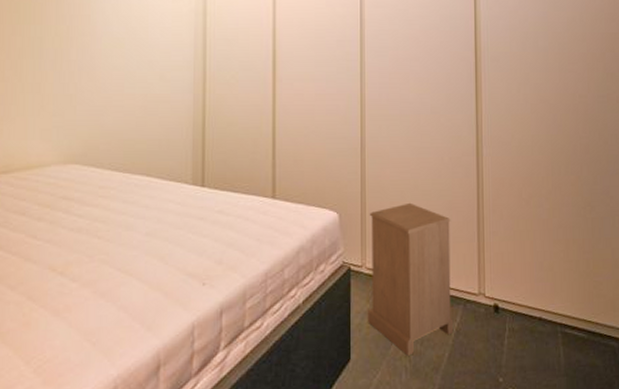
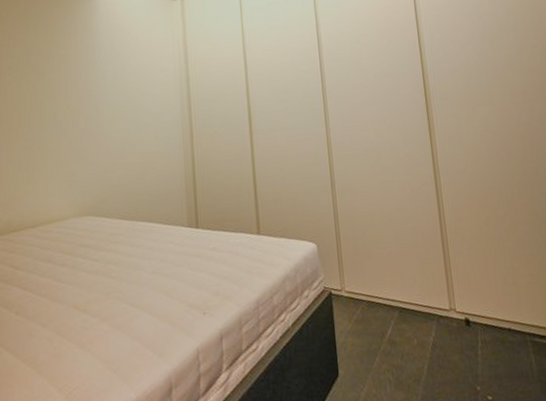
nightstand: present [368,202,454,356] -> none [344,230,431,370]

